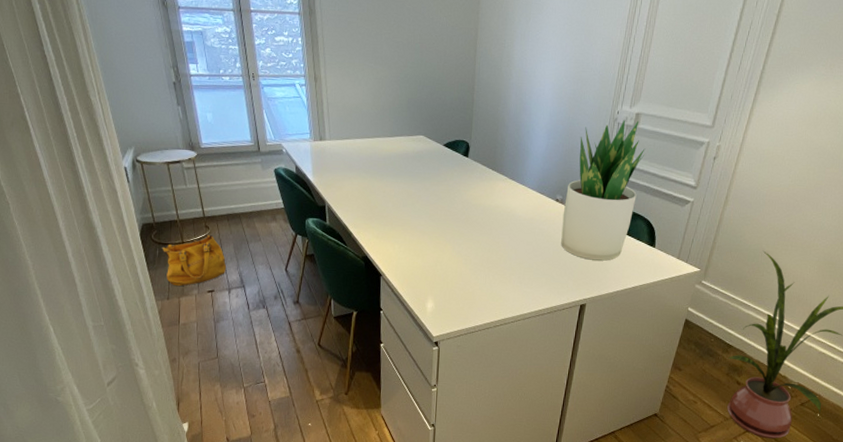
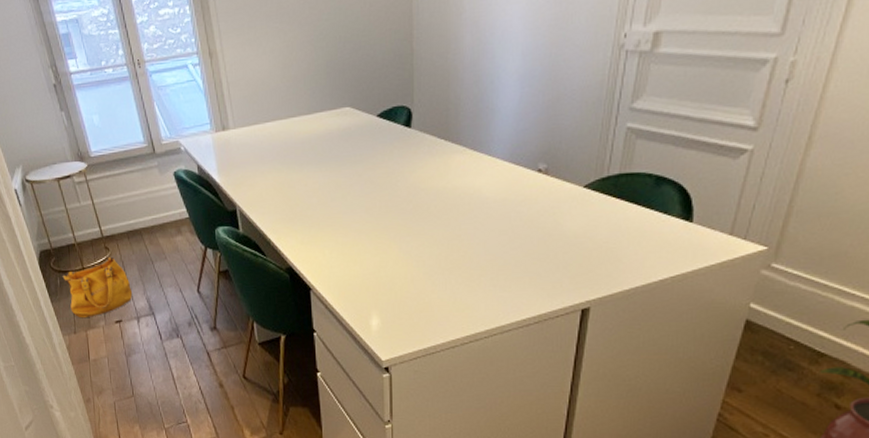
planter: present [561,120,645,261] -> none [548,42,671,248]

